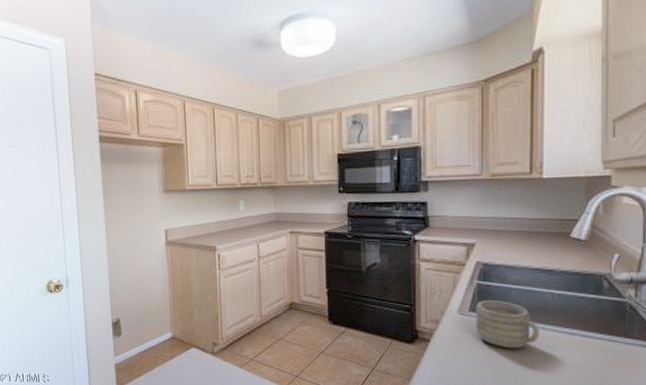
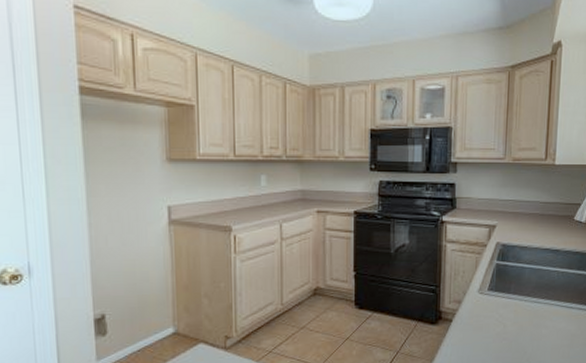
mug: present [475,299,540,349] -> none [493,278,546,324]

